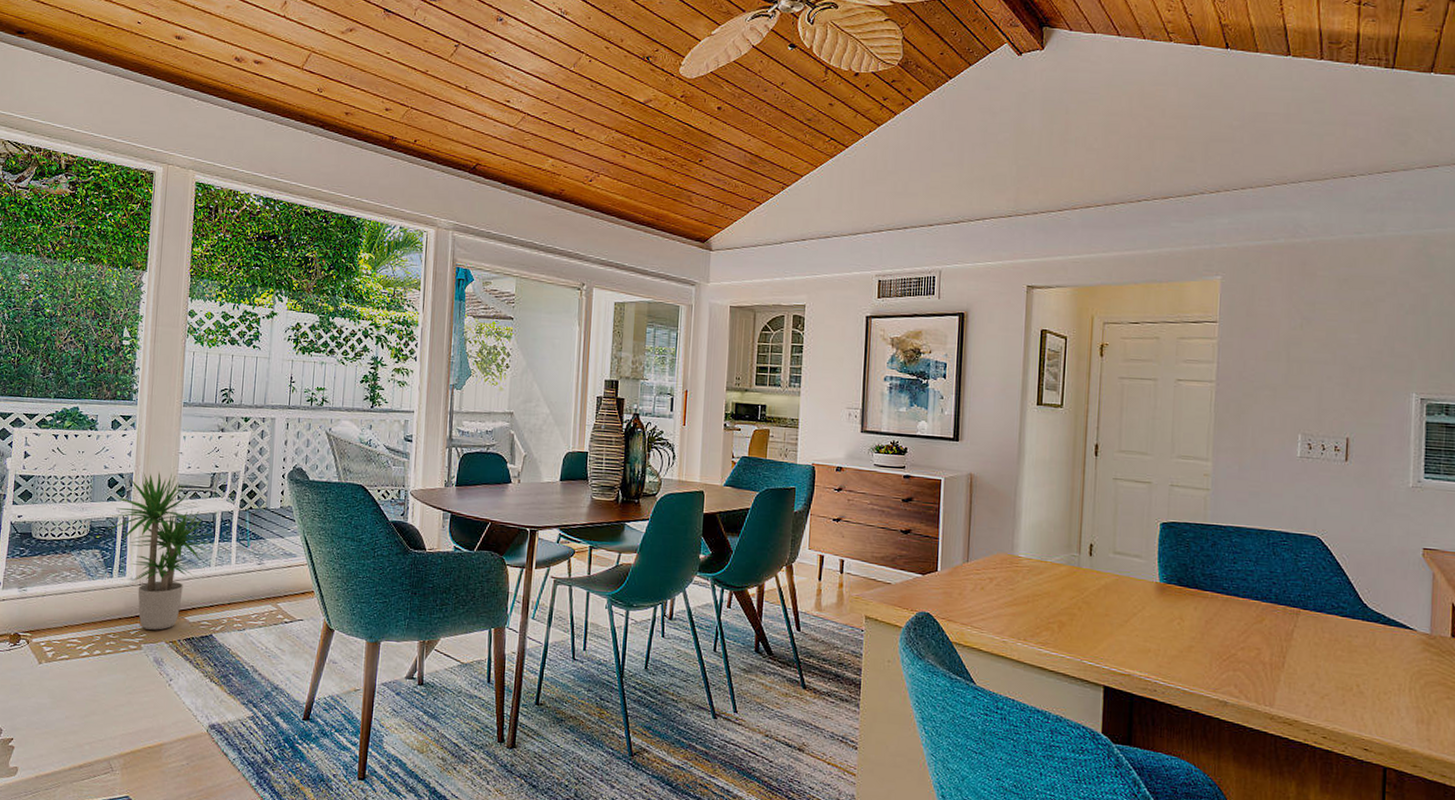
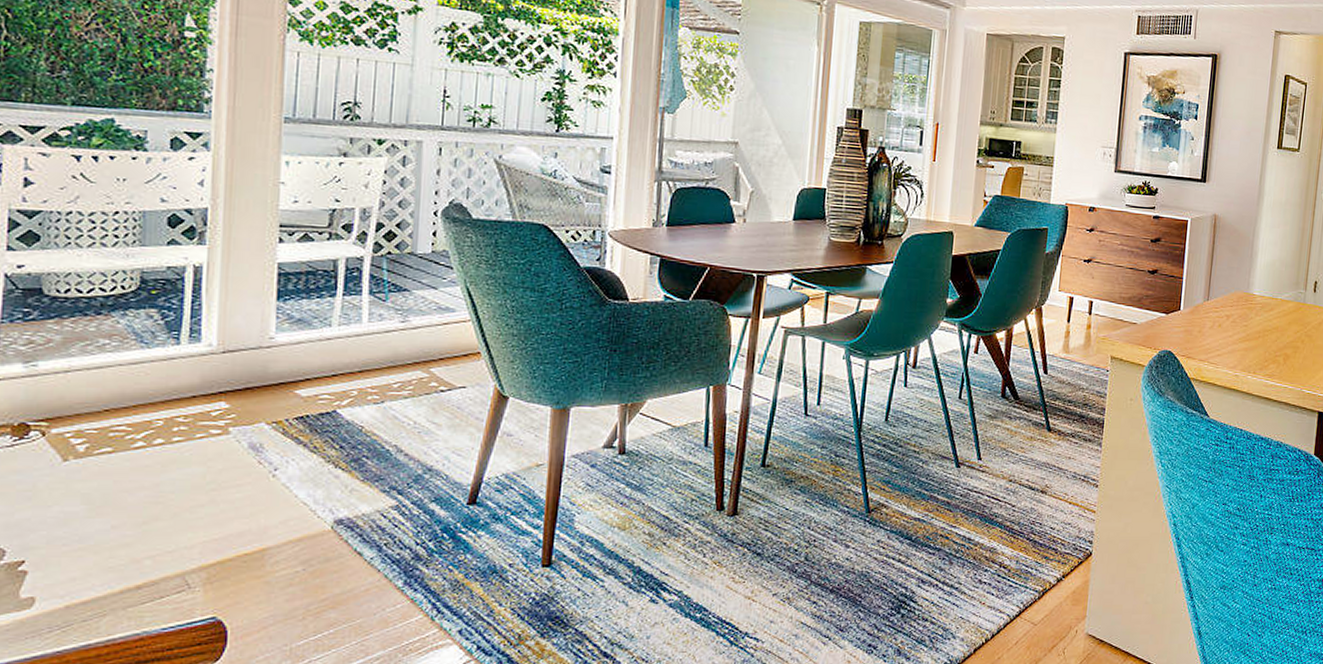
potted plant: present [107,472,215,630] -> none [169,207,337,409]

